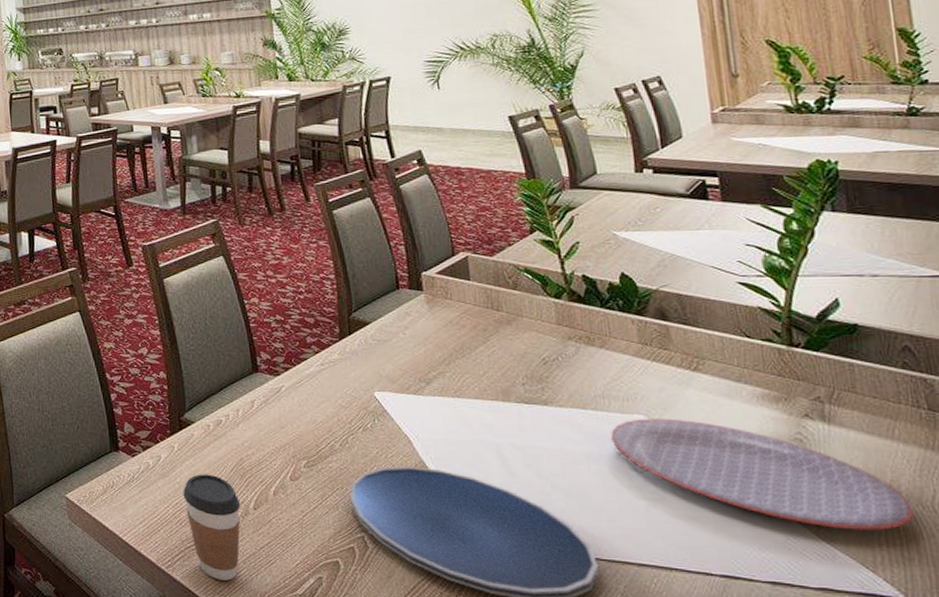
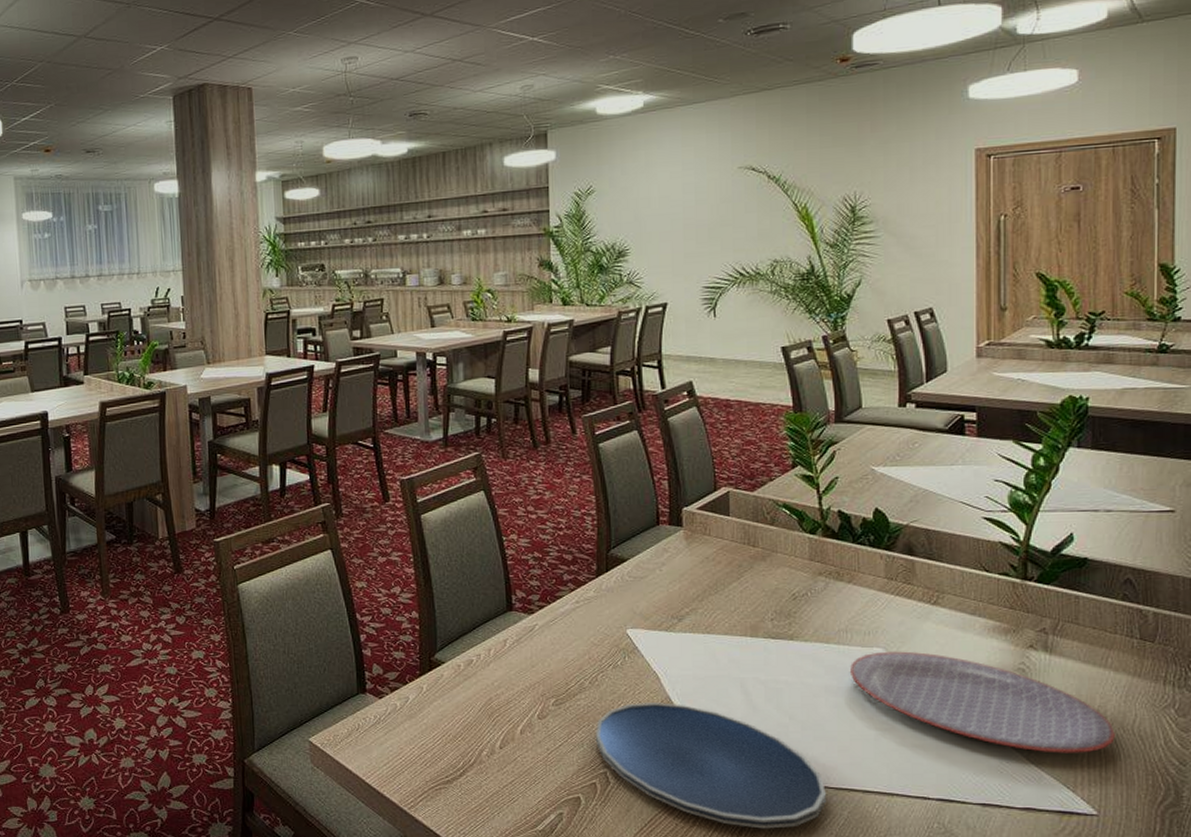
coffee cup: present [183,474,241,581] -> none [429,714,487,819]

